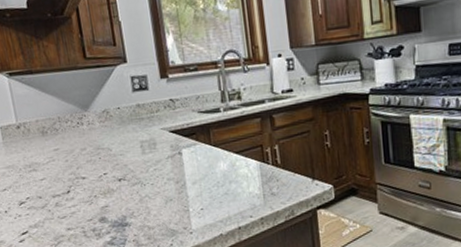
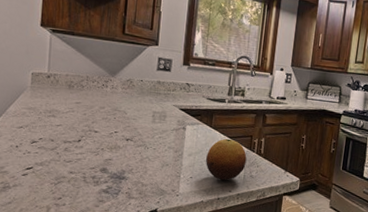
fruit: none [213,154,263,206] -> present [206,138,247,181]

